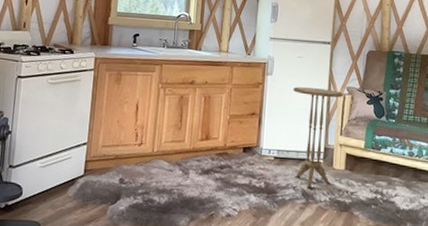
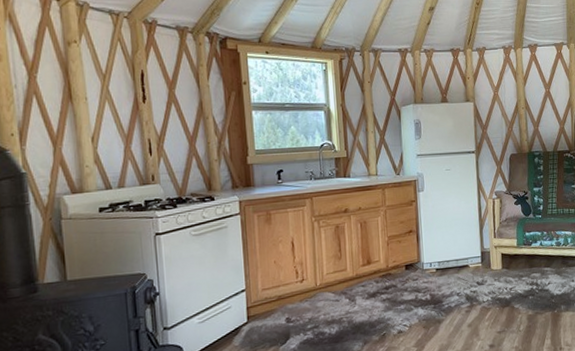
side table: present [293,87,344,189] -> none [445,196,493,292]

